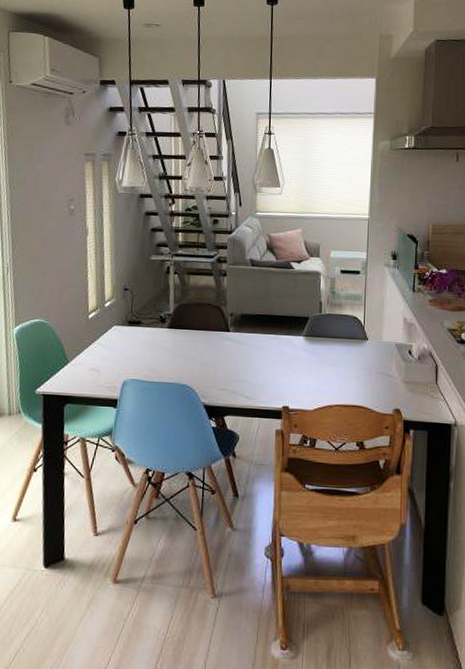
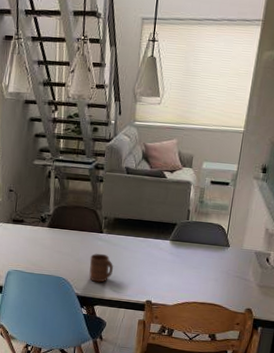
cup: none [216,354,244,388] -> present [89,253,114,283]

